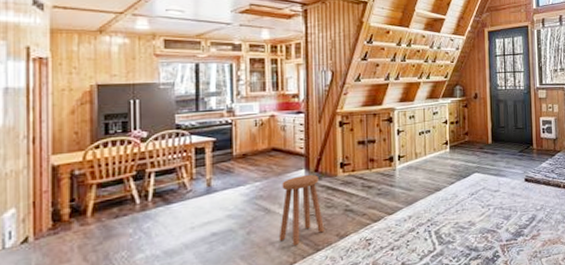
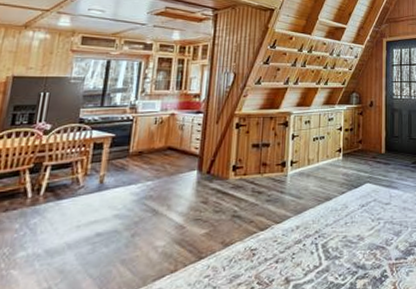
stool: present [279,174,324,245] -> none [162,176,210,251]

